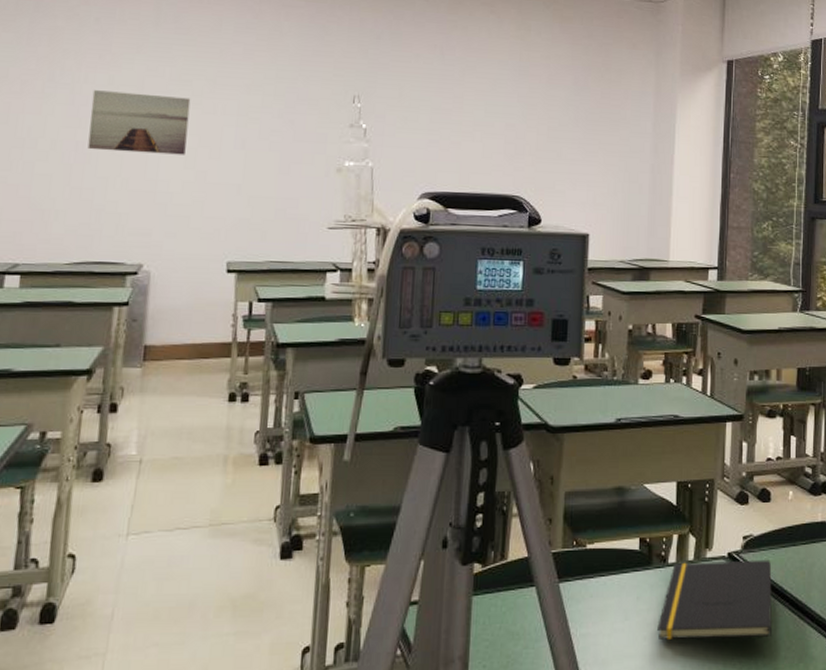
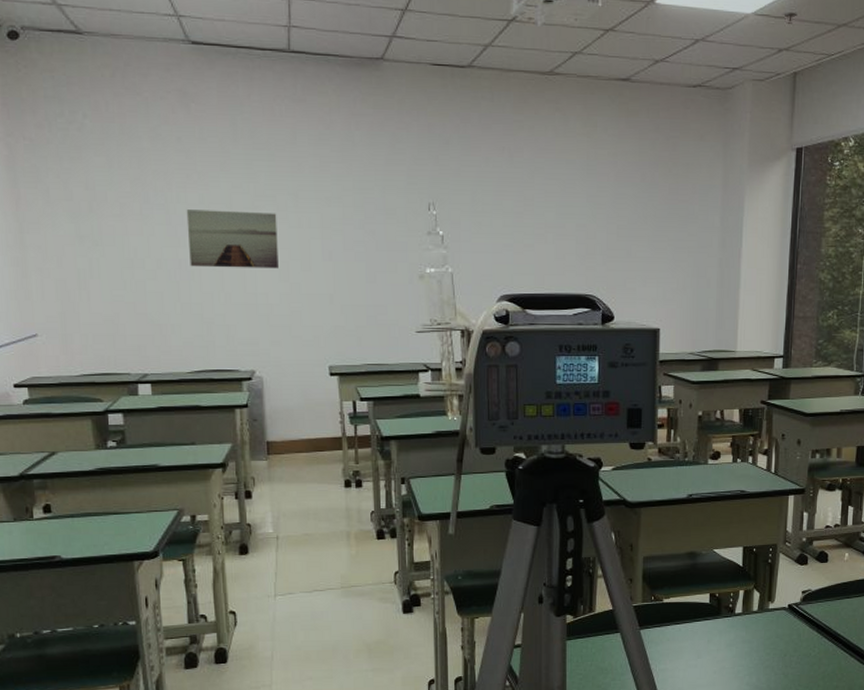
notepad: present [657,559,772,640] -> none [726,609,827,673]

